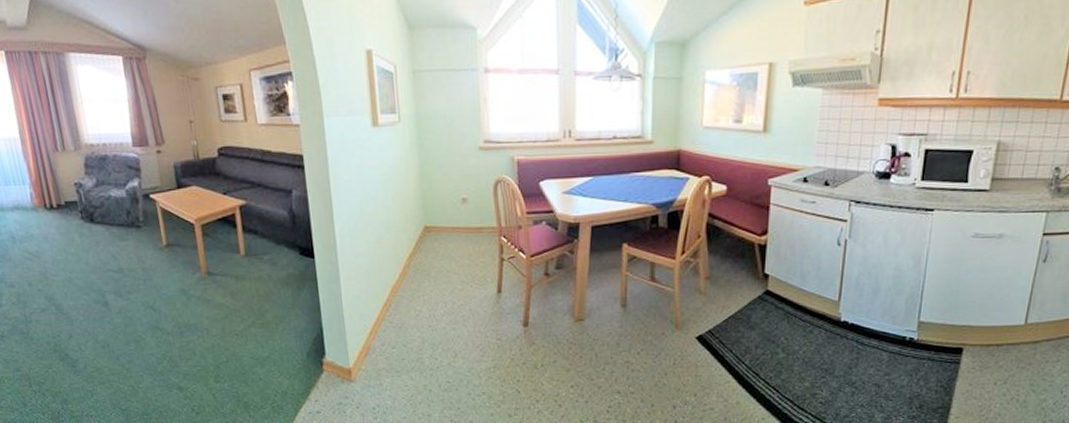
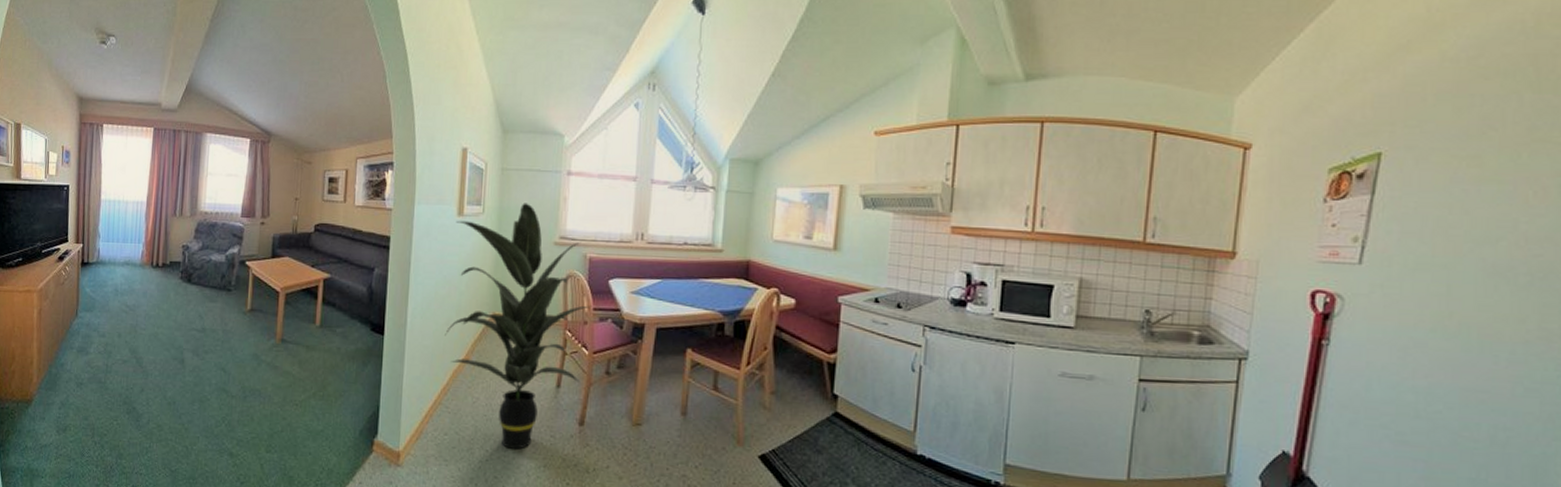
indoor plant: none [371,107,524,355] -> present [445,203,591,450]

